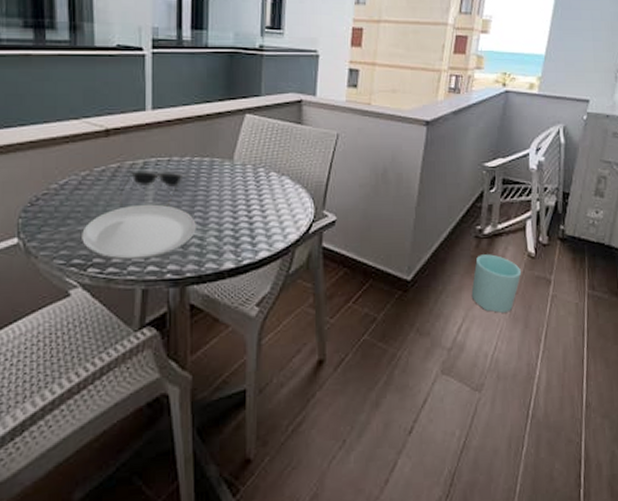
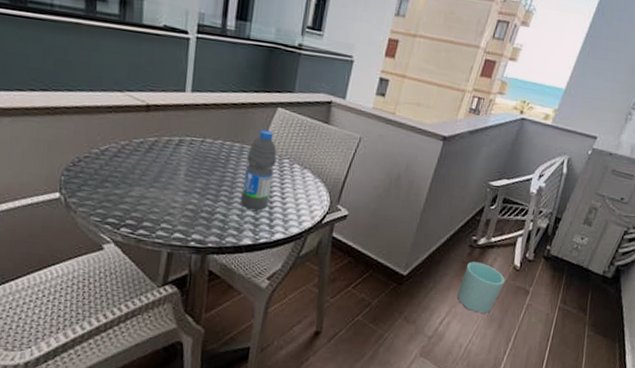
plate: present [82,204,196,261] -> none [117,177,222,227]
sunglasses: present [119,170,184,207] -> none [154,146,215,183]
water bottle: none [216,139,252,229] -> present [240,129,278,211]

